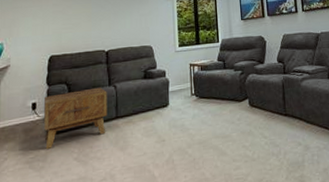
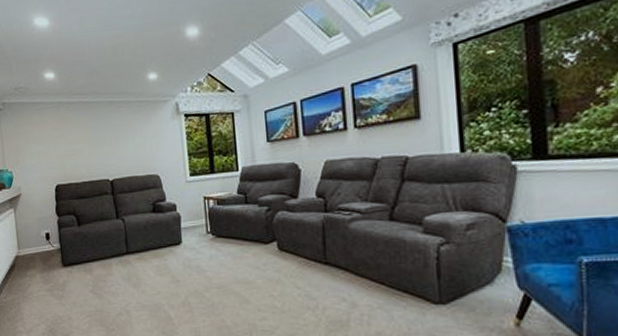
side table: present [44,87,107,149] -> none [56,220,118,279]

